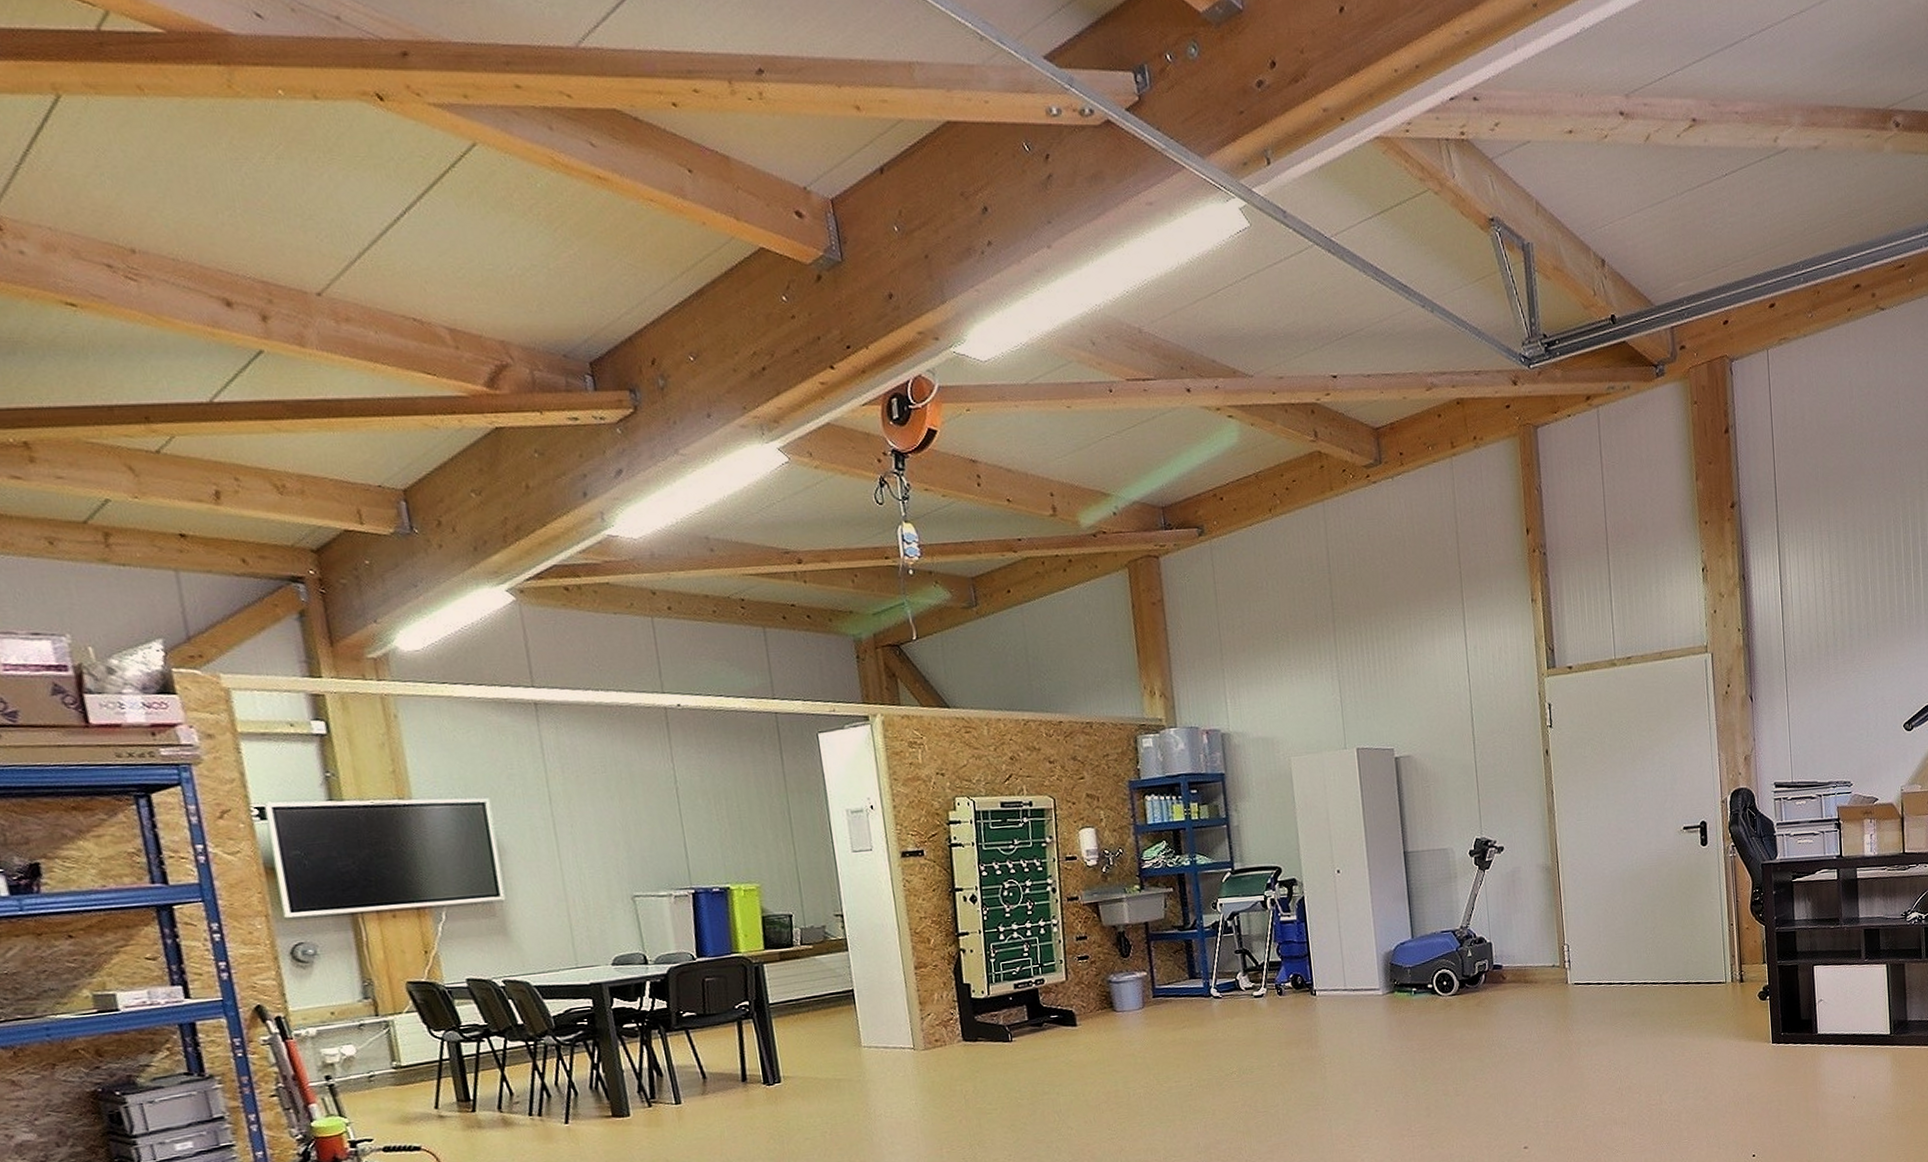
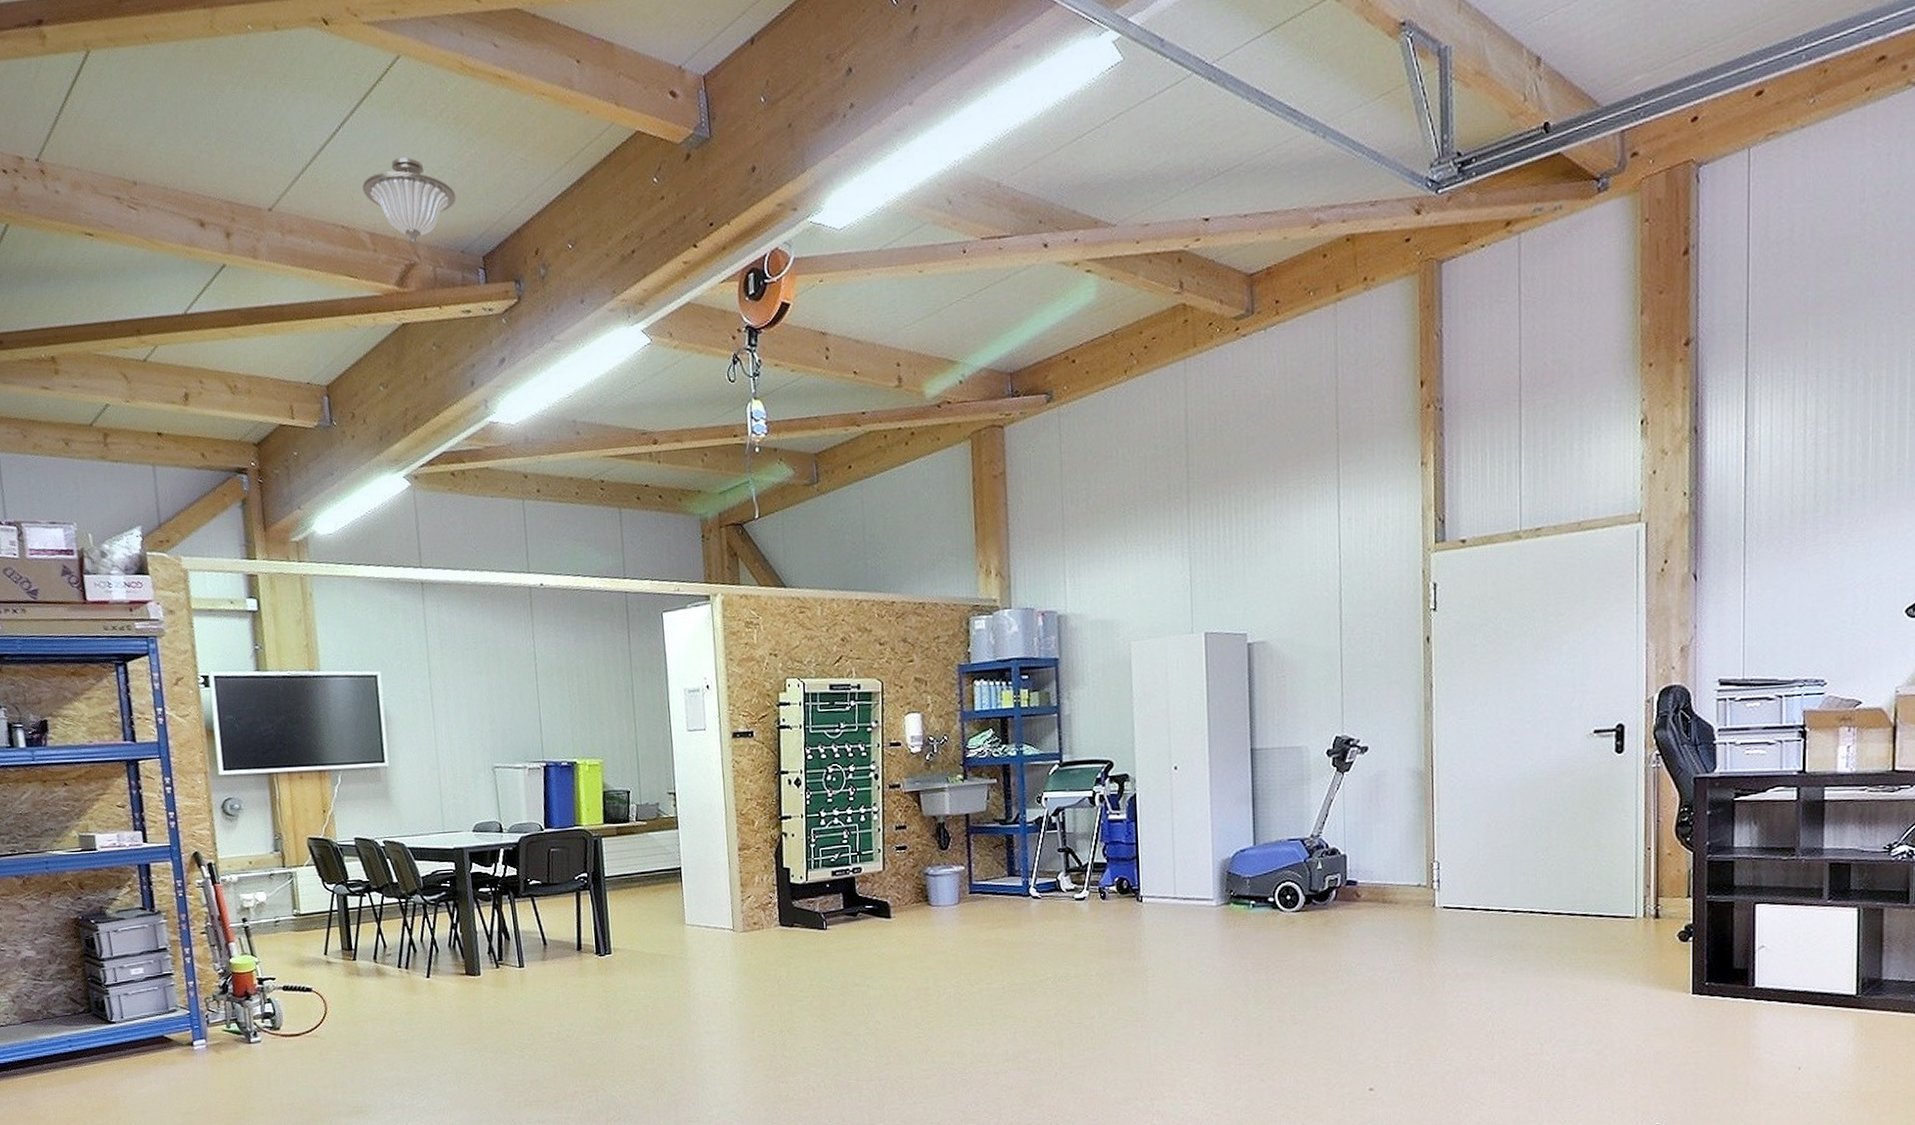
light fixture: none [436,251,555,345] -> present [362,157,457,245]

